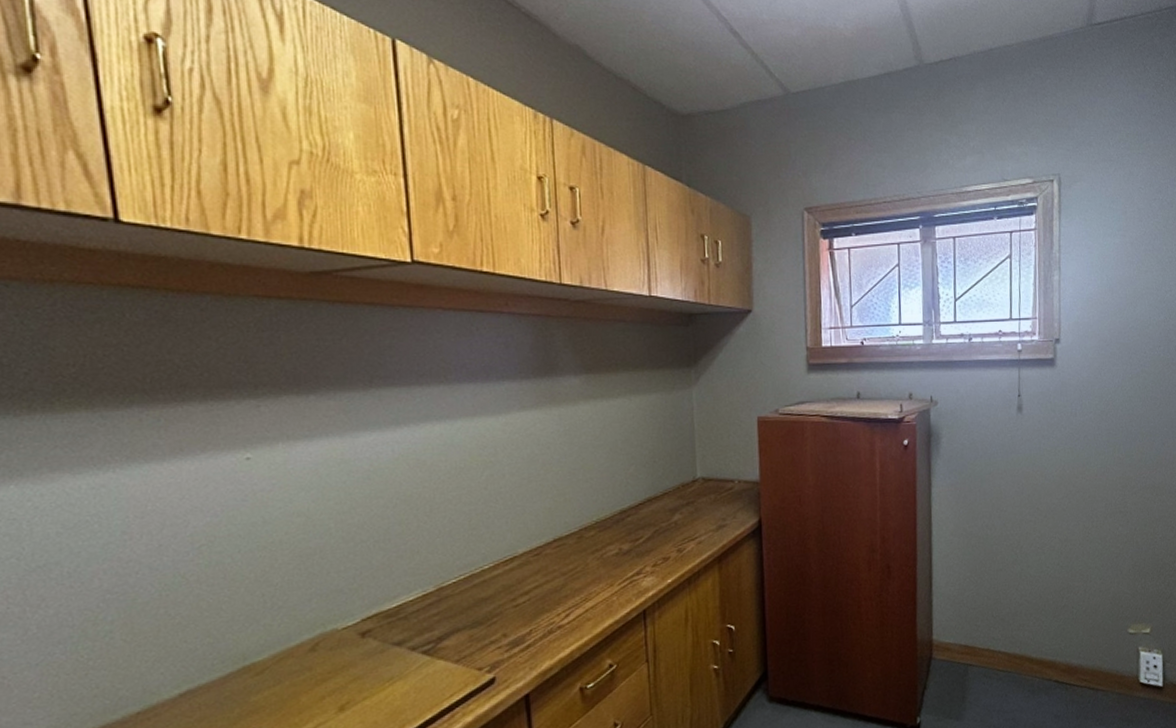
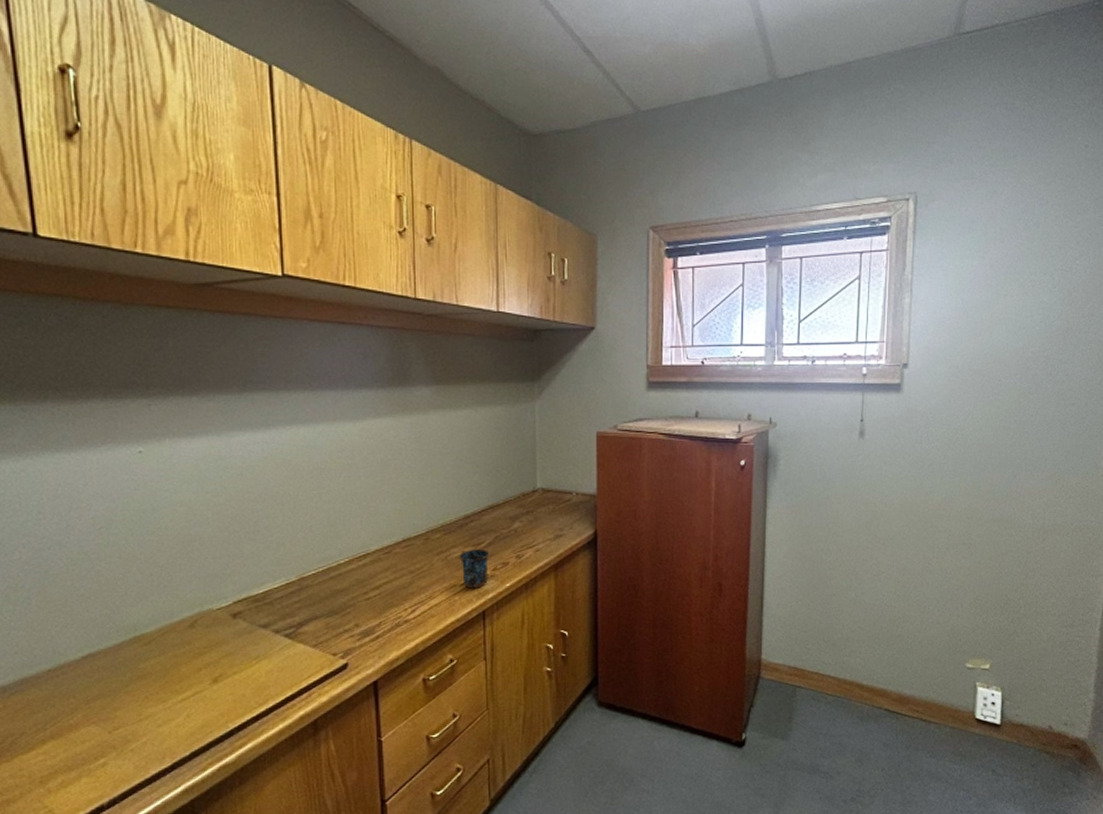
mug: none [616,544,649,588] -> present [459,548,490,589]

